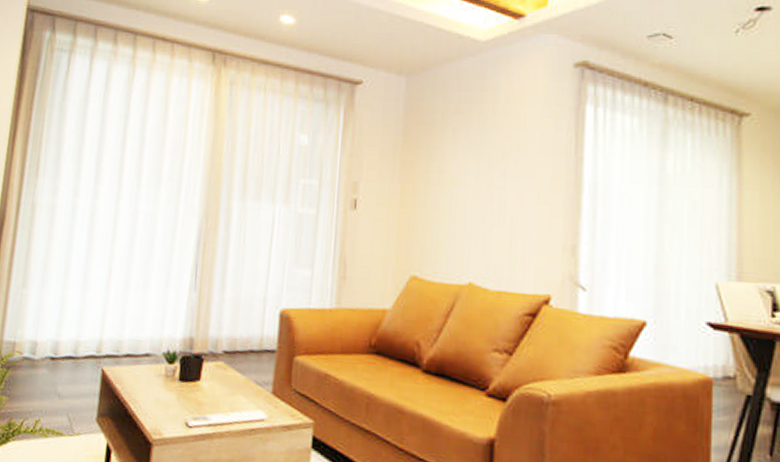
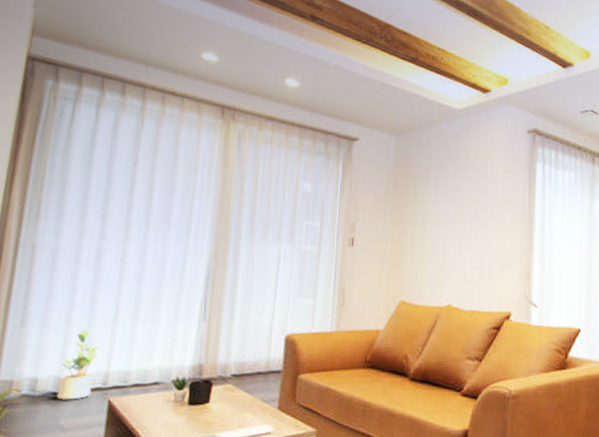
potted plant: none [54,293,94,367] -> present [56,329,100,400]

